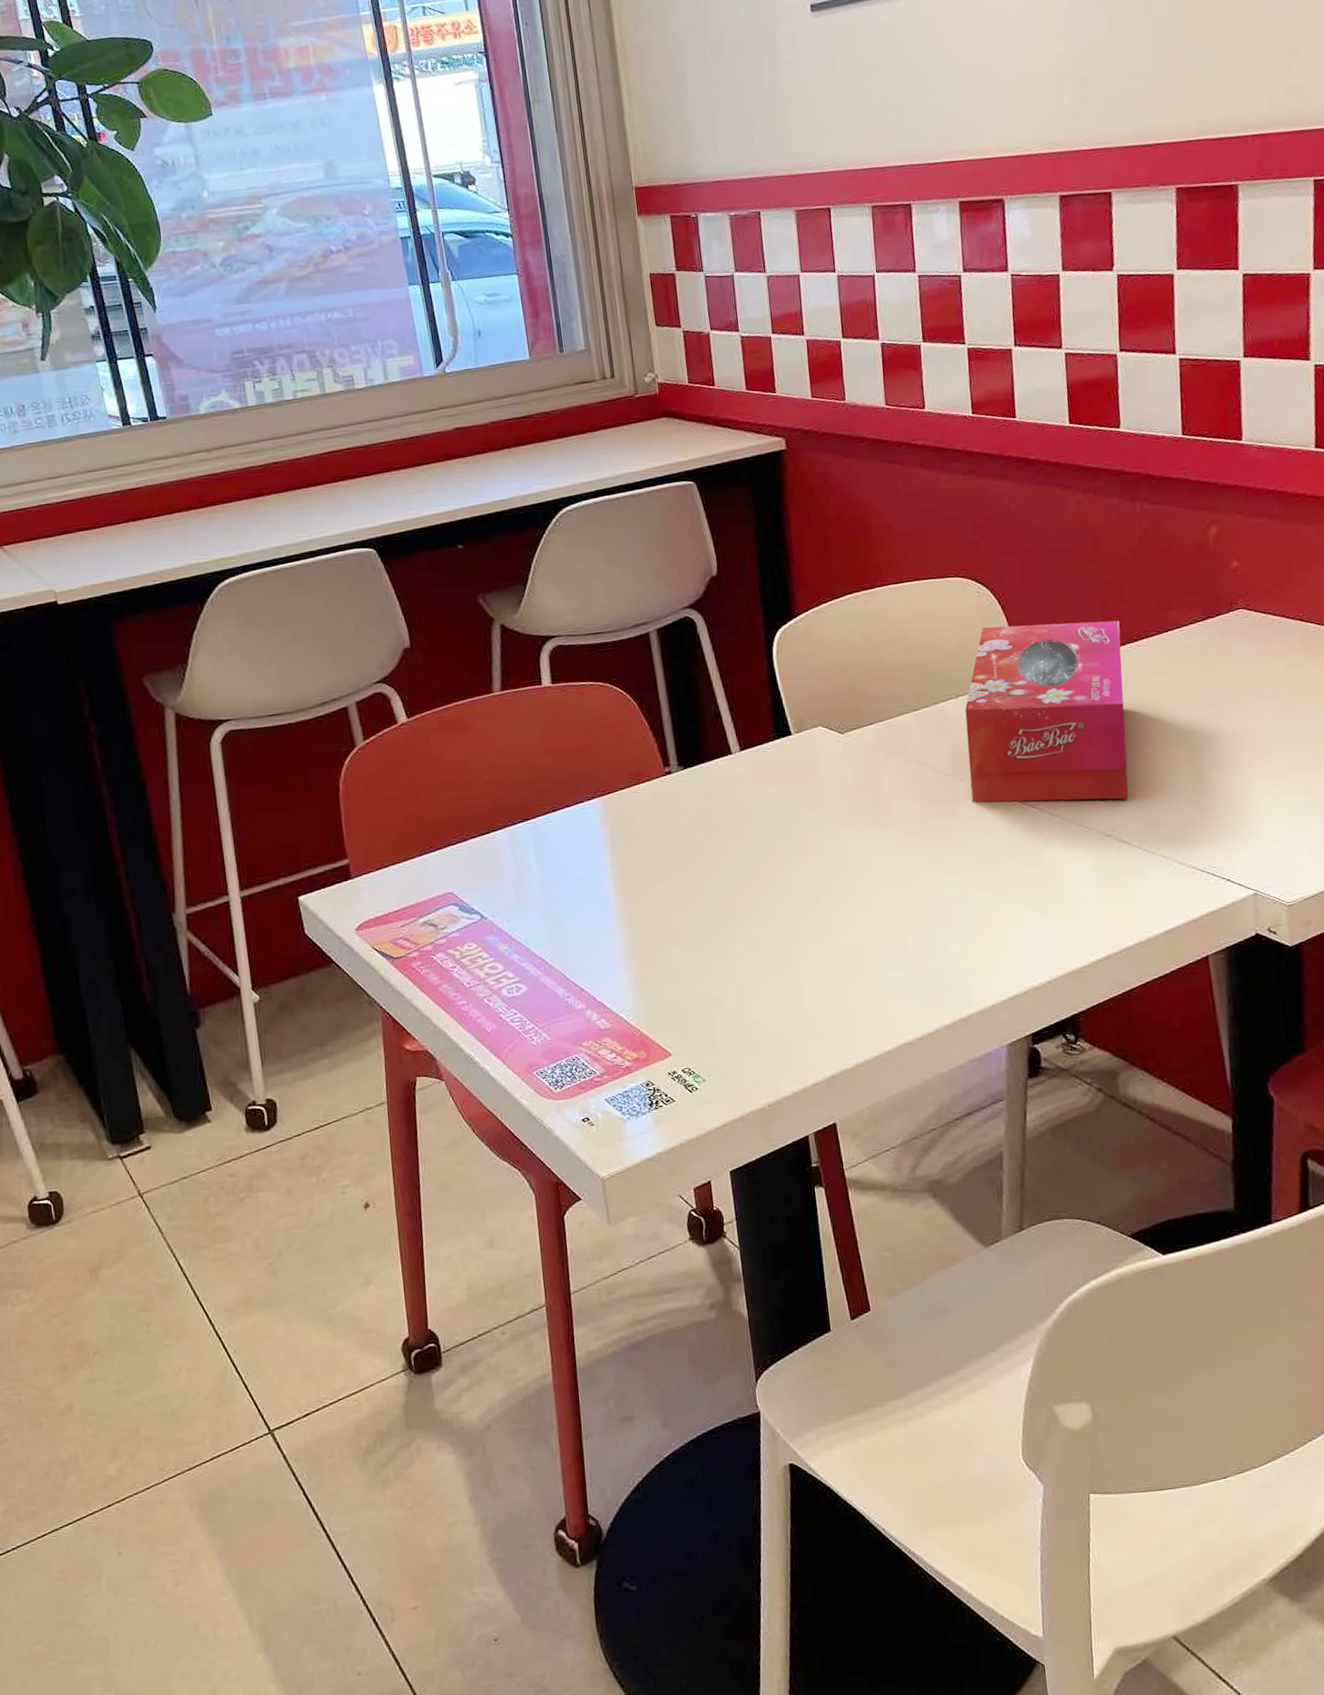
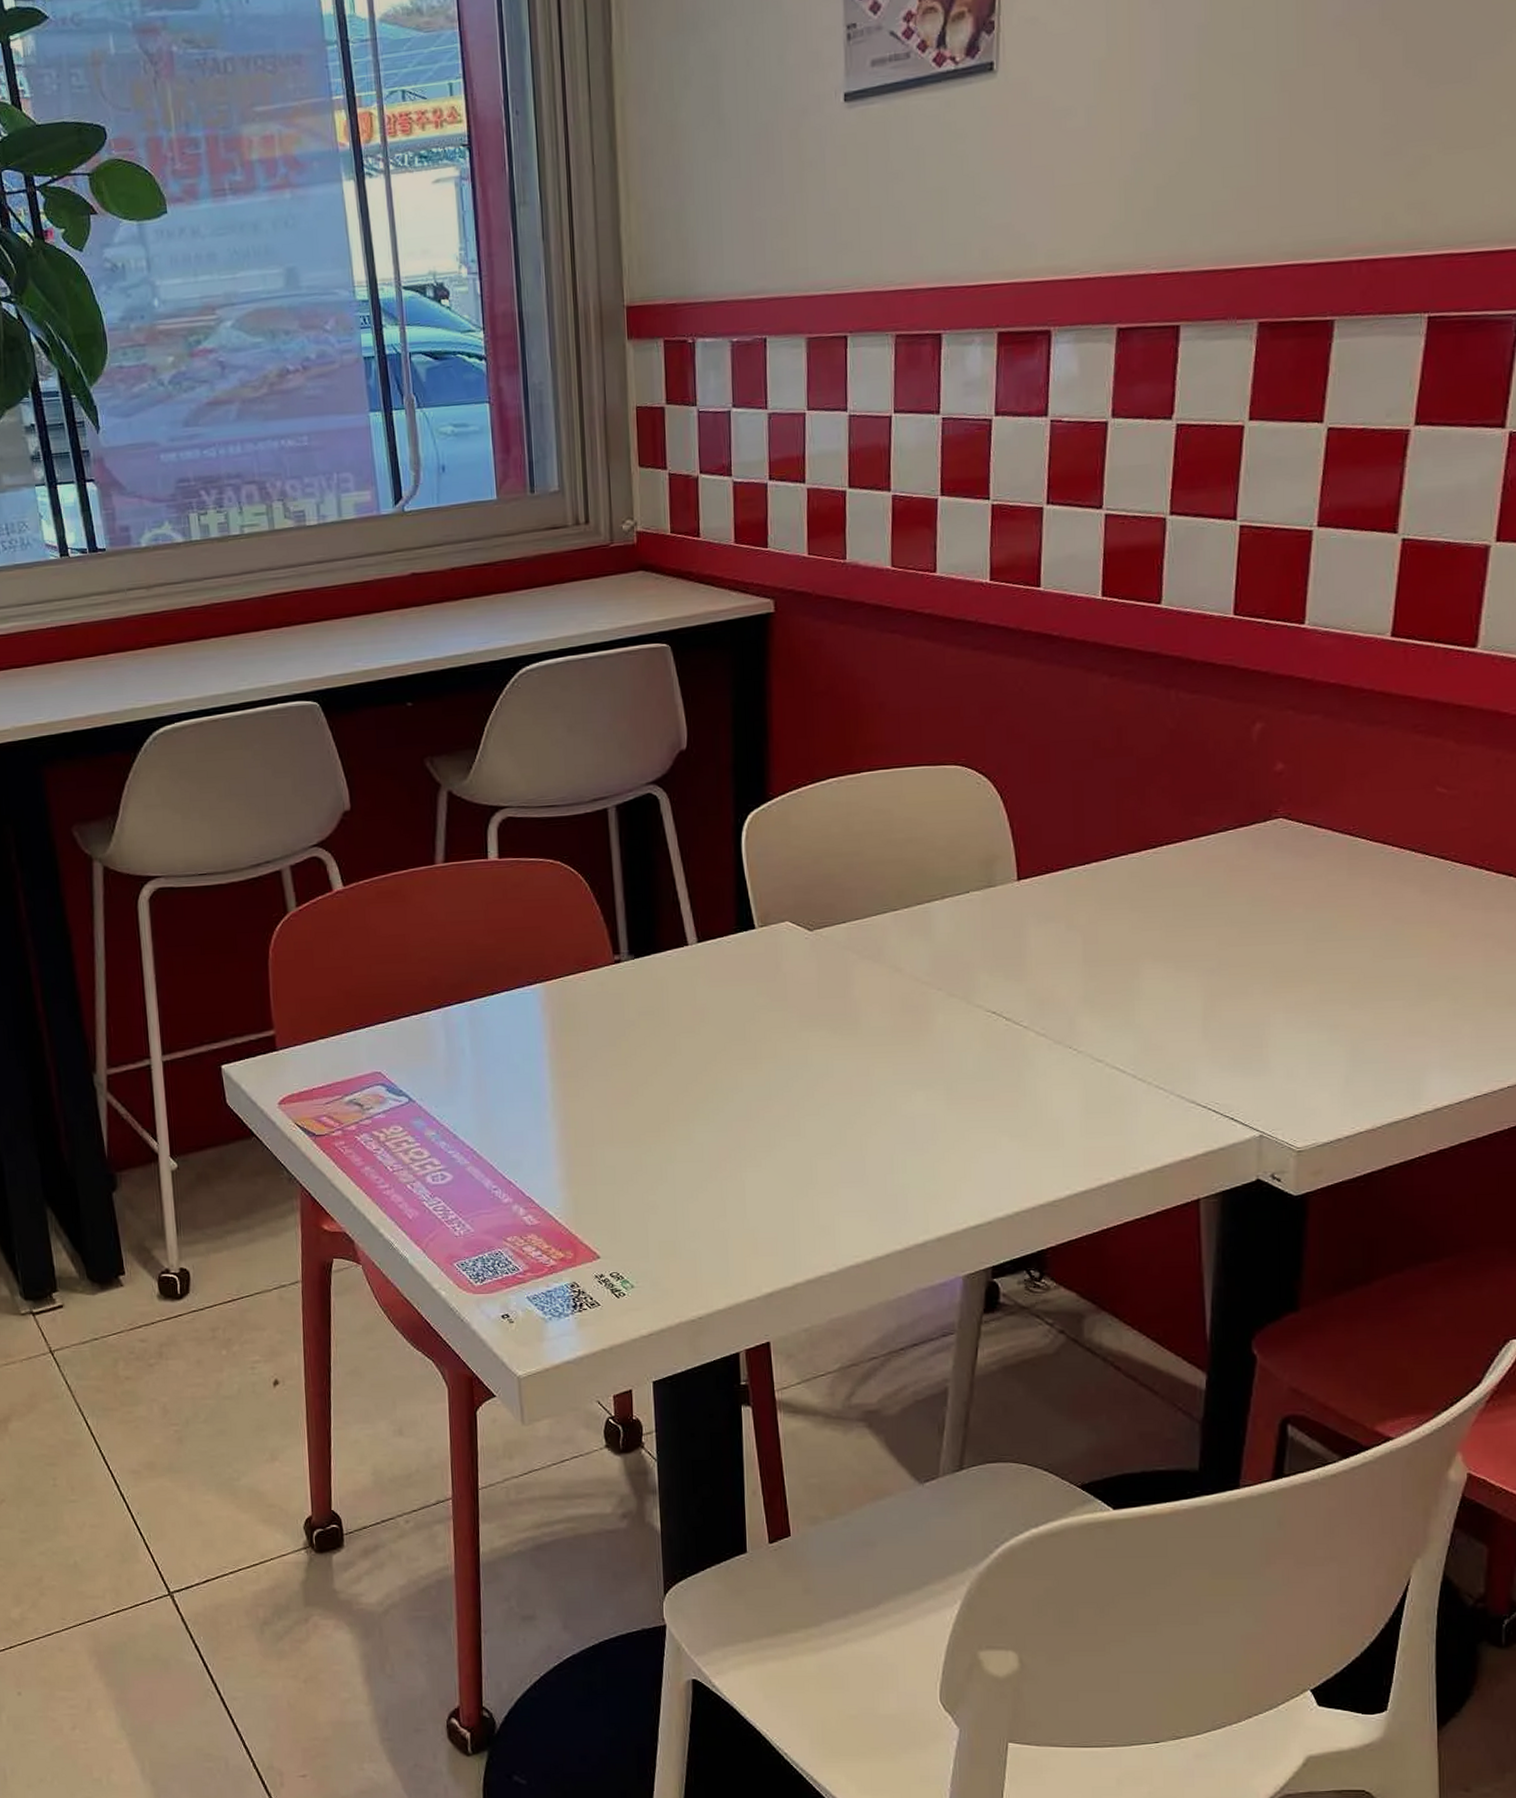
tissue box: present [965,620,1129,803] -> none [949,822,1137,1022]

